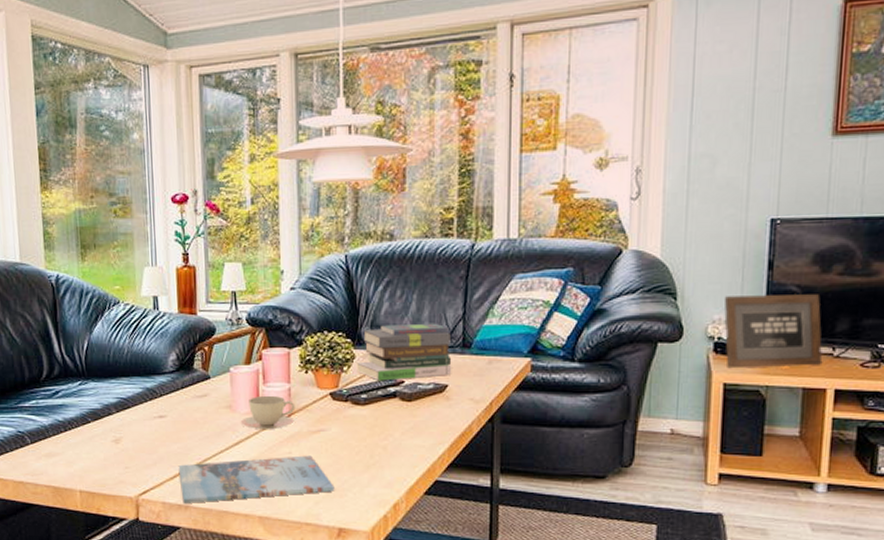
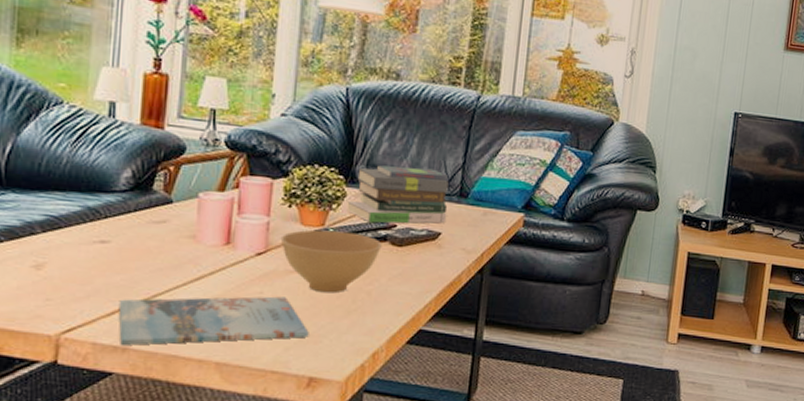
teacup: present [240,395,295,430] -> none [204,227,273,266]
bowl: none [301,391,392,450] -> present [280,229,382,293]
picture frame: present [723,294,823,369] -> none [691,175,767,244]

